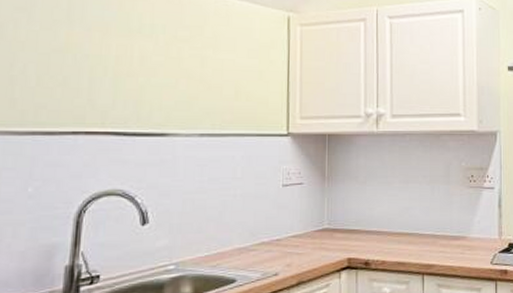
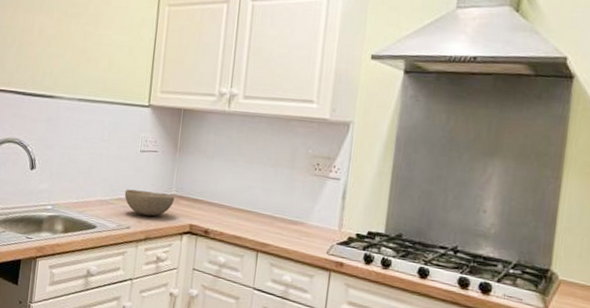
bowl: none [268,228,327,257] -> present [124,189,175,217]

